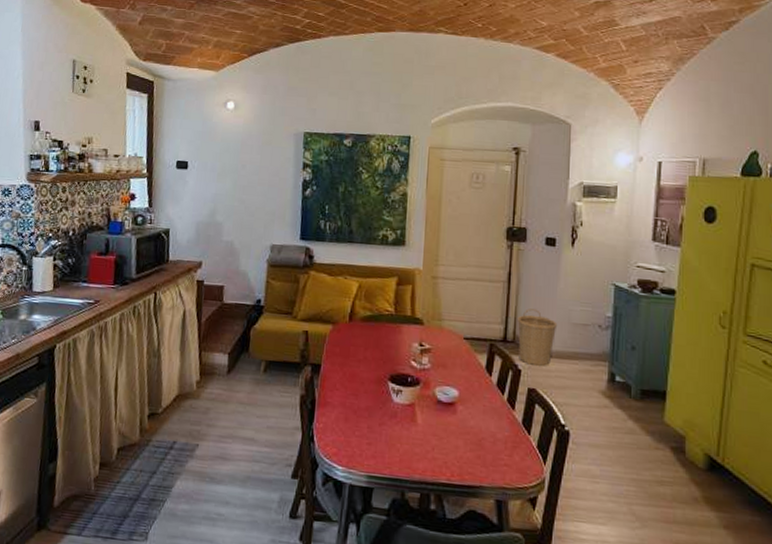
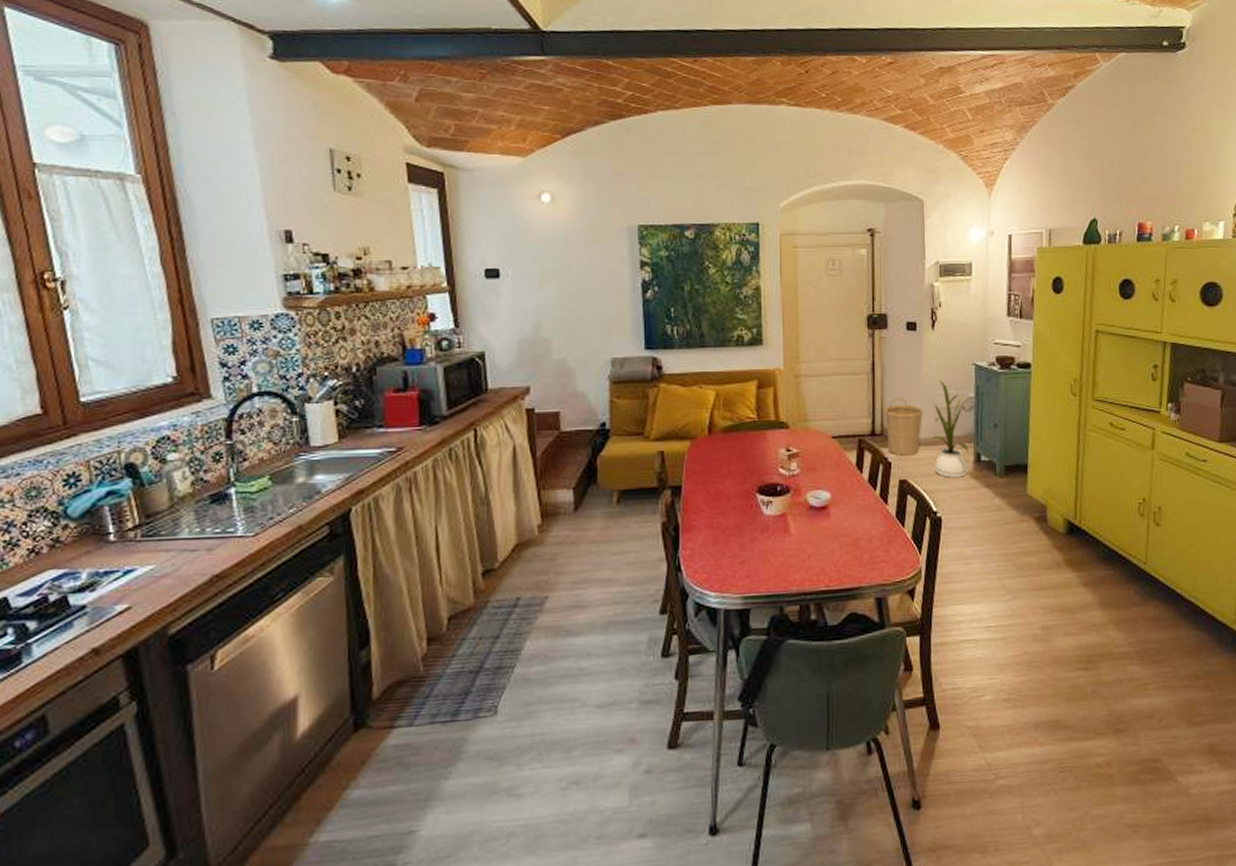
house plant: none [564,296,613,395] -> present [931,380,976,478]

